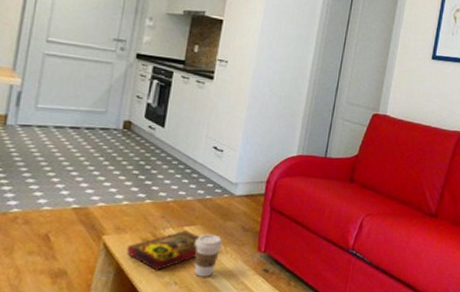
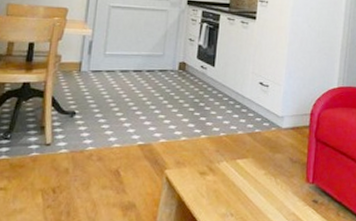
book: present [126,230,200,271] -> none [186,163,252,203]
coffee cup: present [194,234,223,277] -> none [247,166,273,208]

